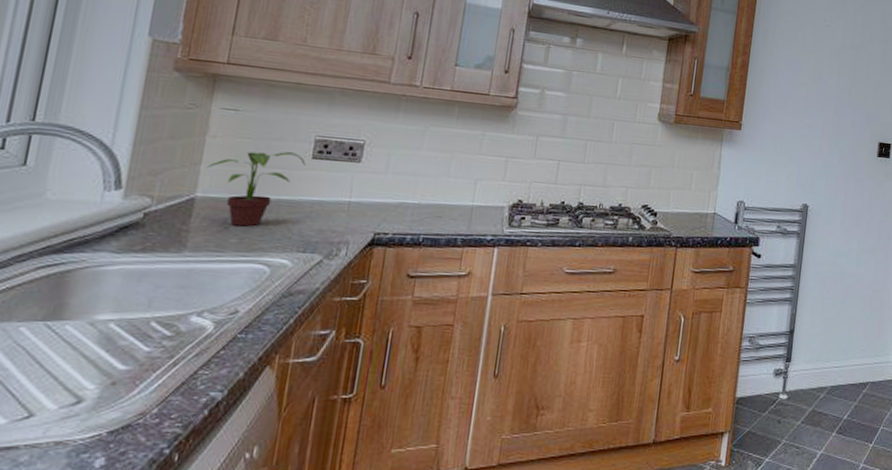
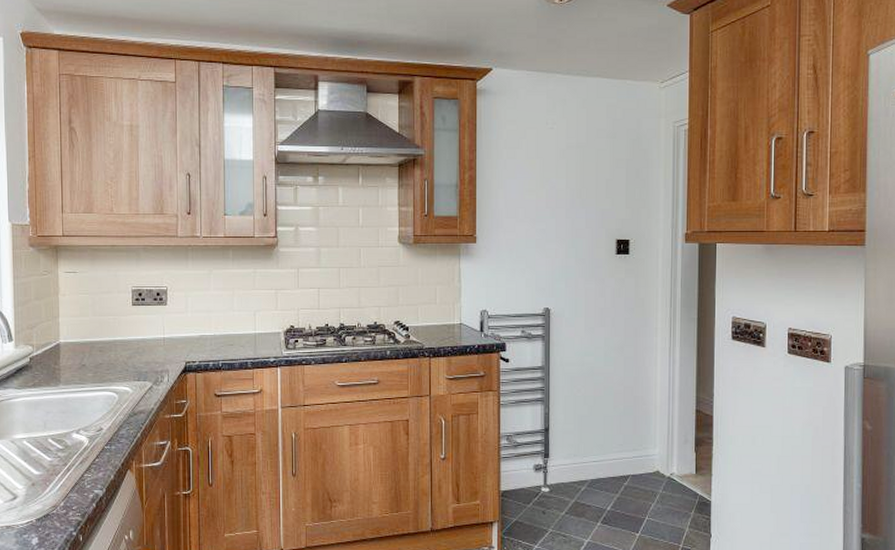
potted plant: present [206,152,306,227] -> none [63,302,128,363]

